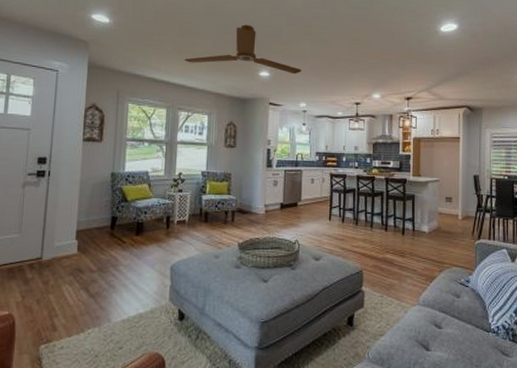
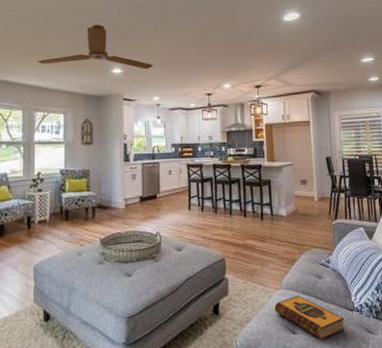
hardback book: none [410,312,479,359] -> present [274,295,345,341]

